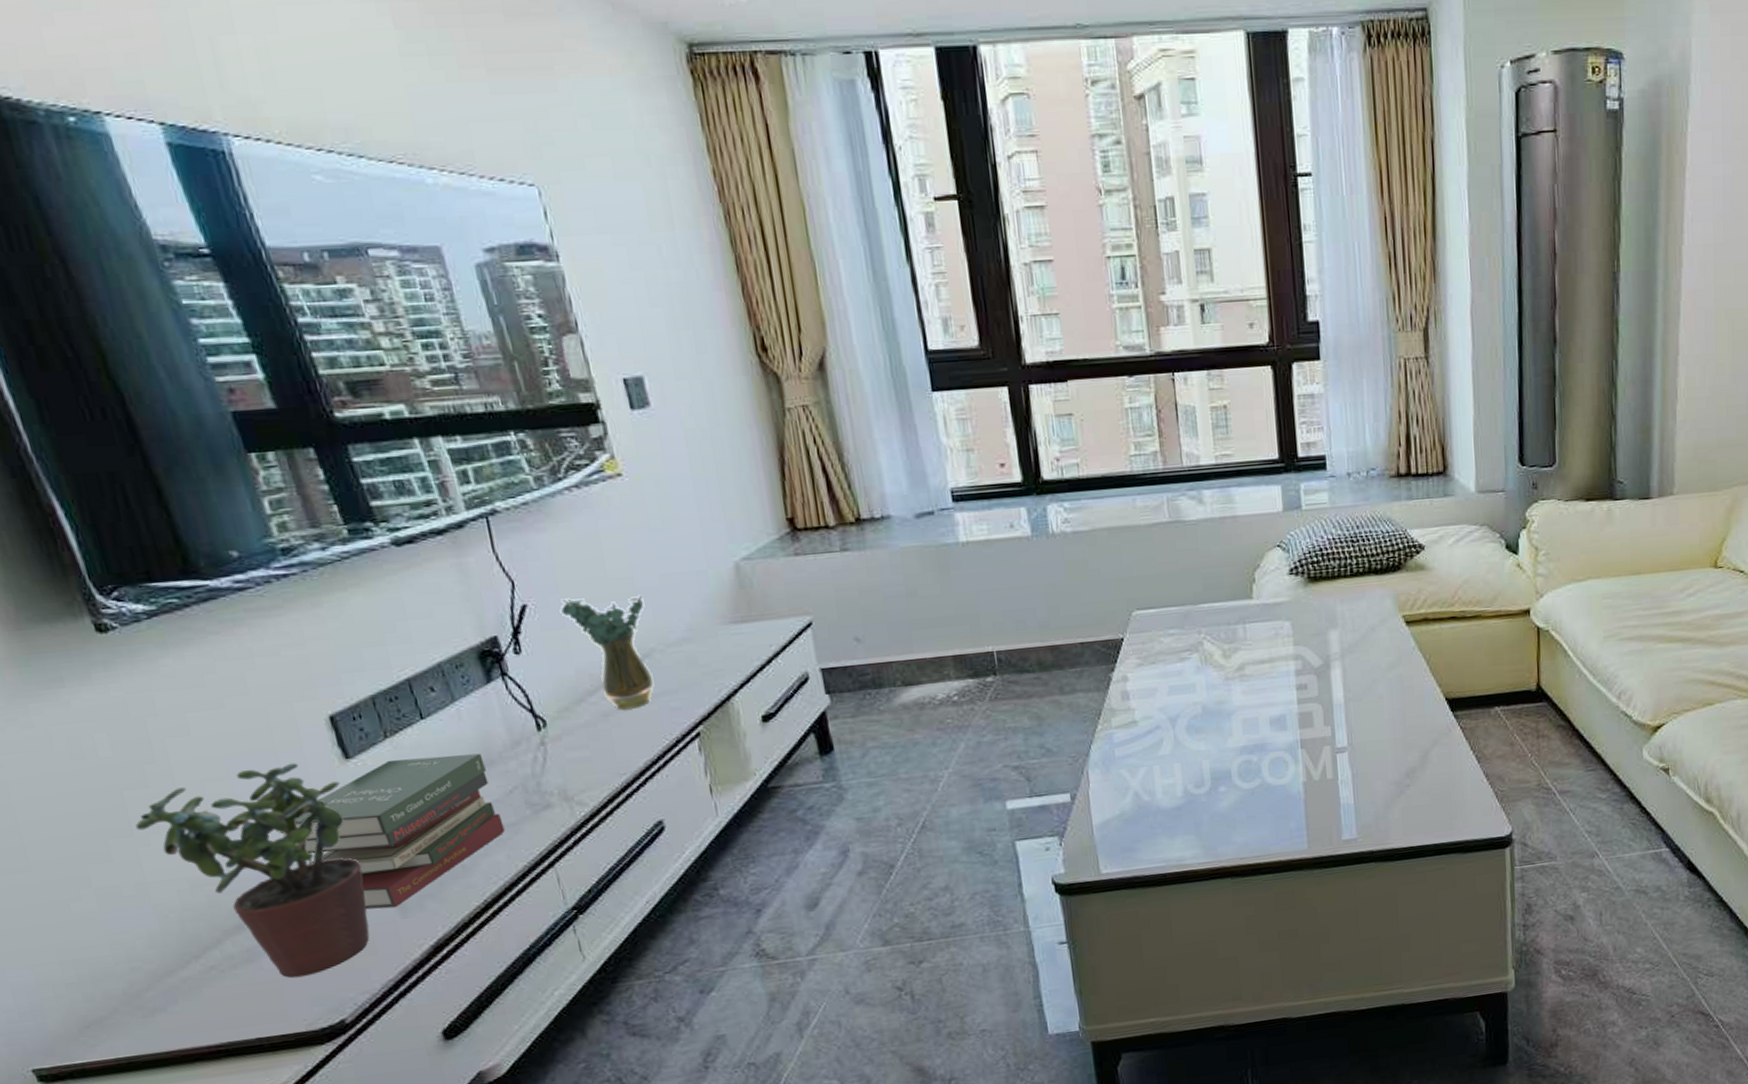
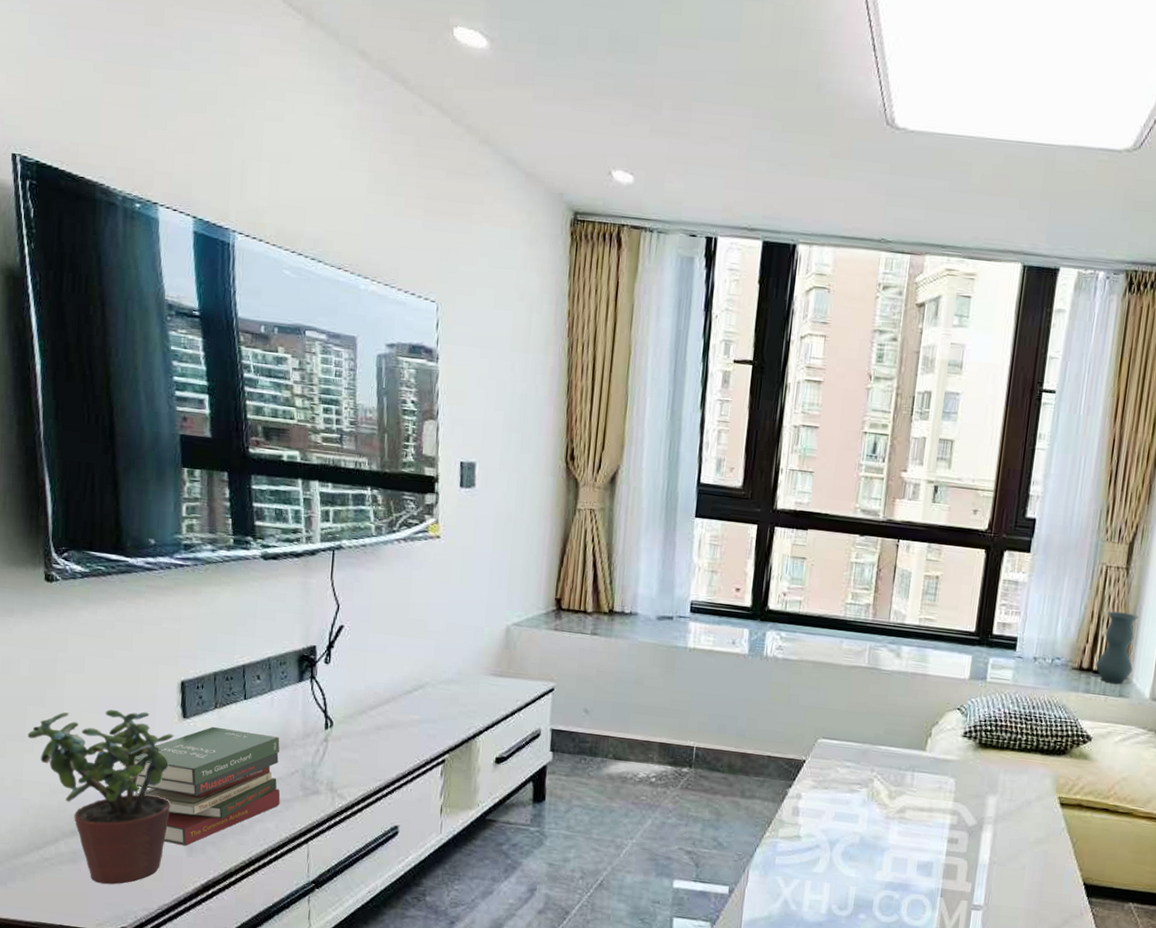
vase: present [561,594,653,710] -> none [367,627,431,728]
vase: none [1414,405,1453,485] -> present [1096,611,1139,685]

